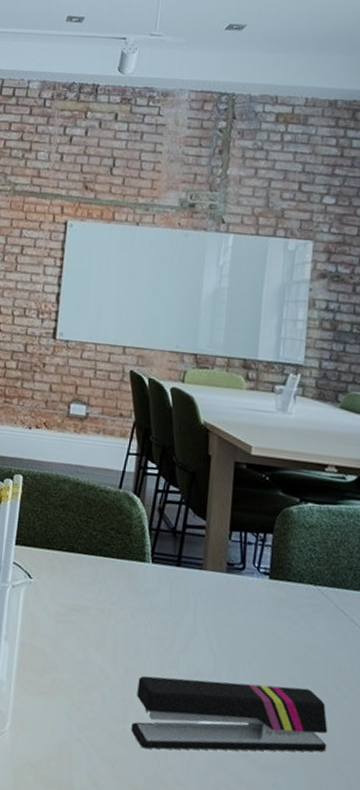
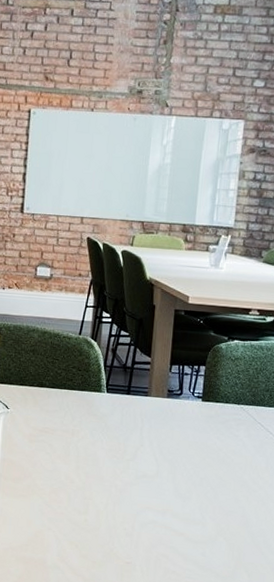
stapler: present [131,675,328,752] -> none [91,479,246,533]

